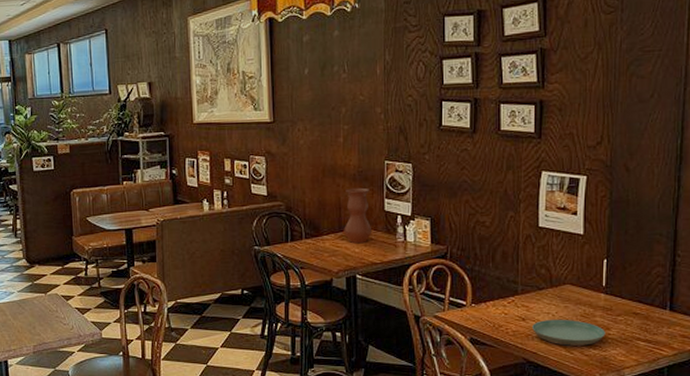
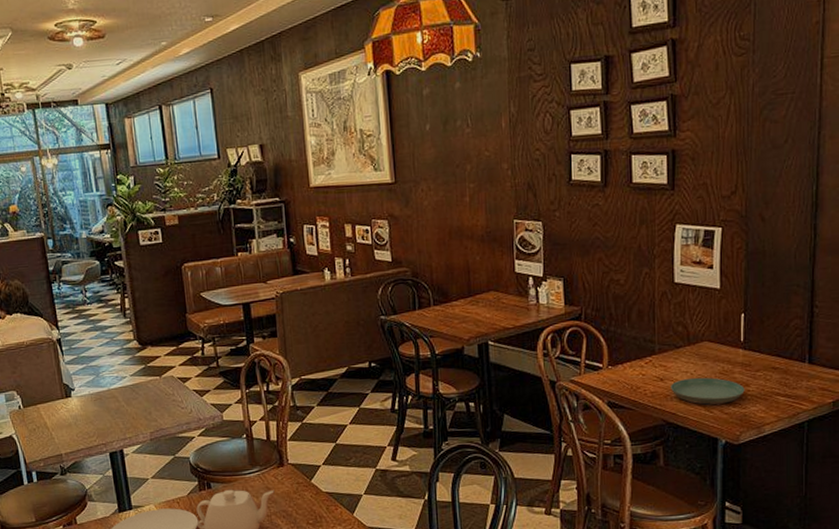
vase: present [344,187,373,244] -> none [473,249,504,309]

